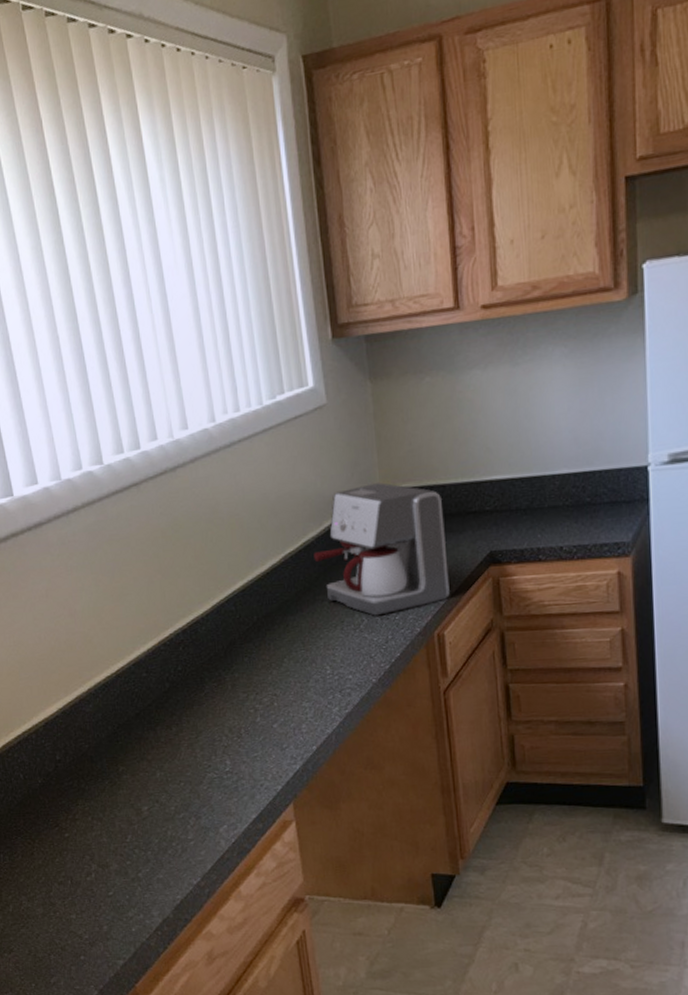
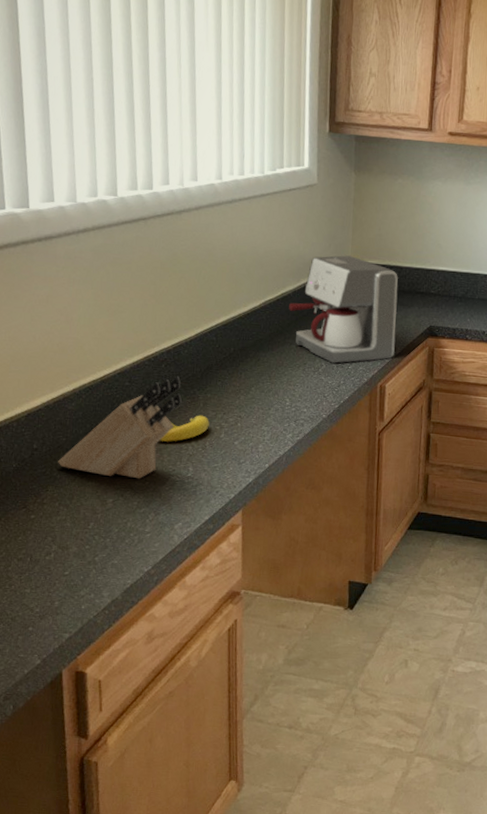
knife block: none [84,659,208,781] -> present [58,377,183,479]
banana: none [189,699,242,735] -> present [160,415,210,442]

